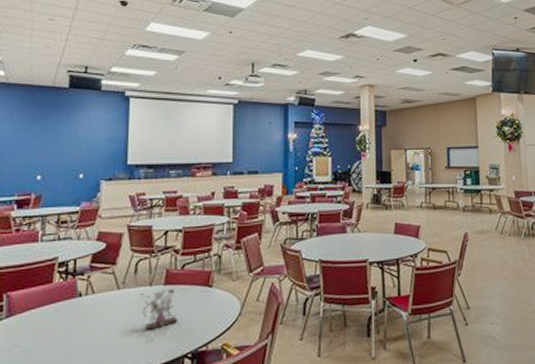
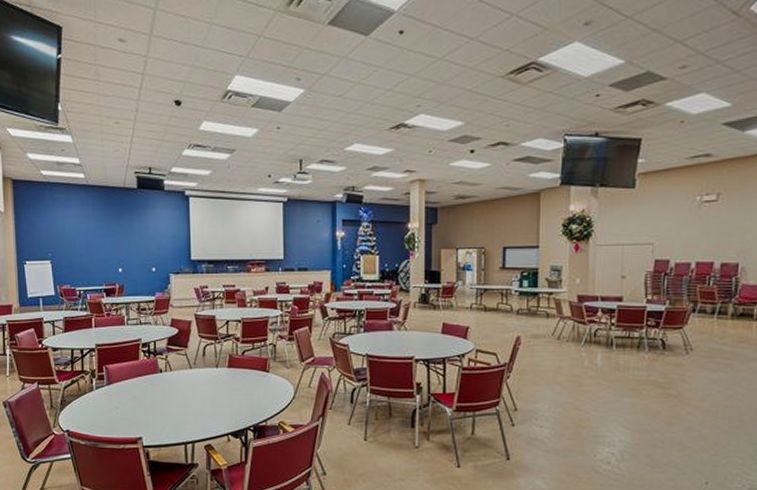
flower arrangement: present [140,288,177,330] -> none [209,371,240,404]

